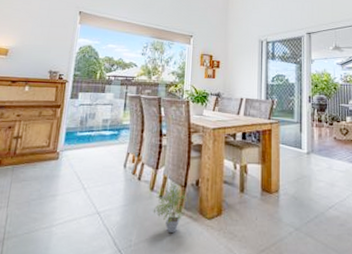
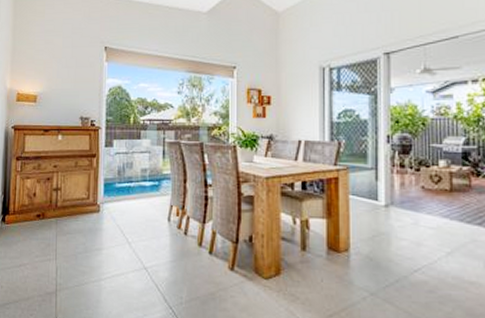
potted plant: present [153,181,187,233] -> none [203,237,240,292]

